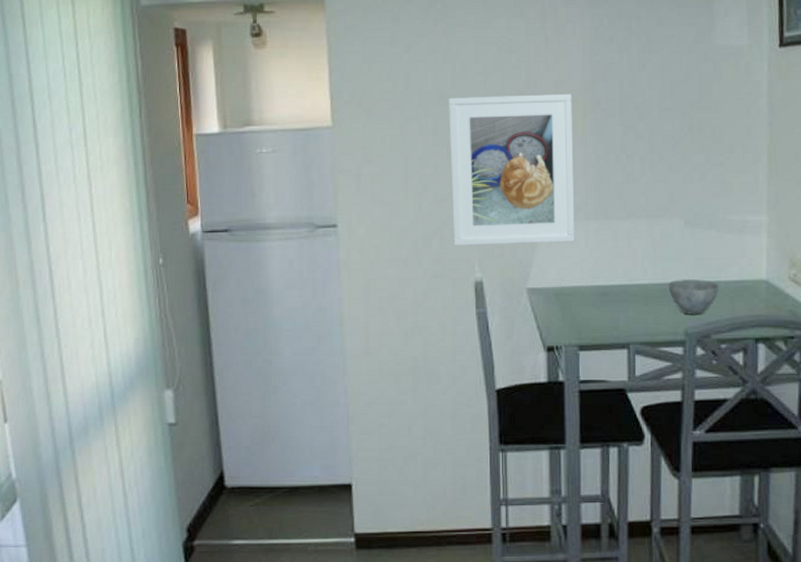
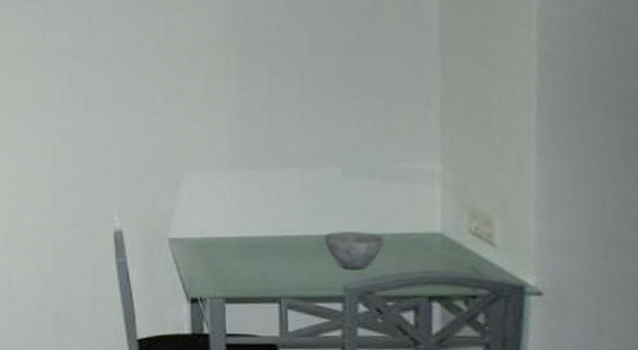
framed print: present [449,93,575,246] -> none [85,40,219,195]

